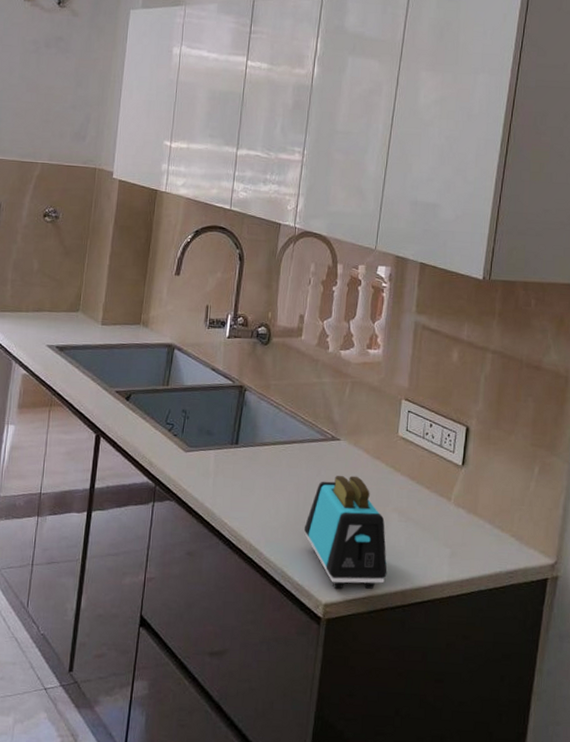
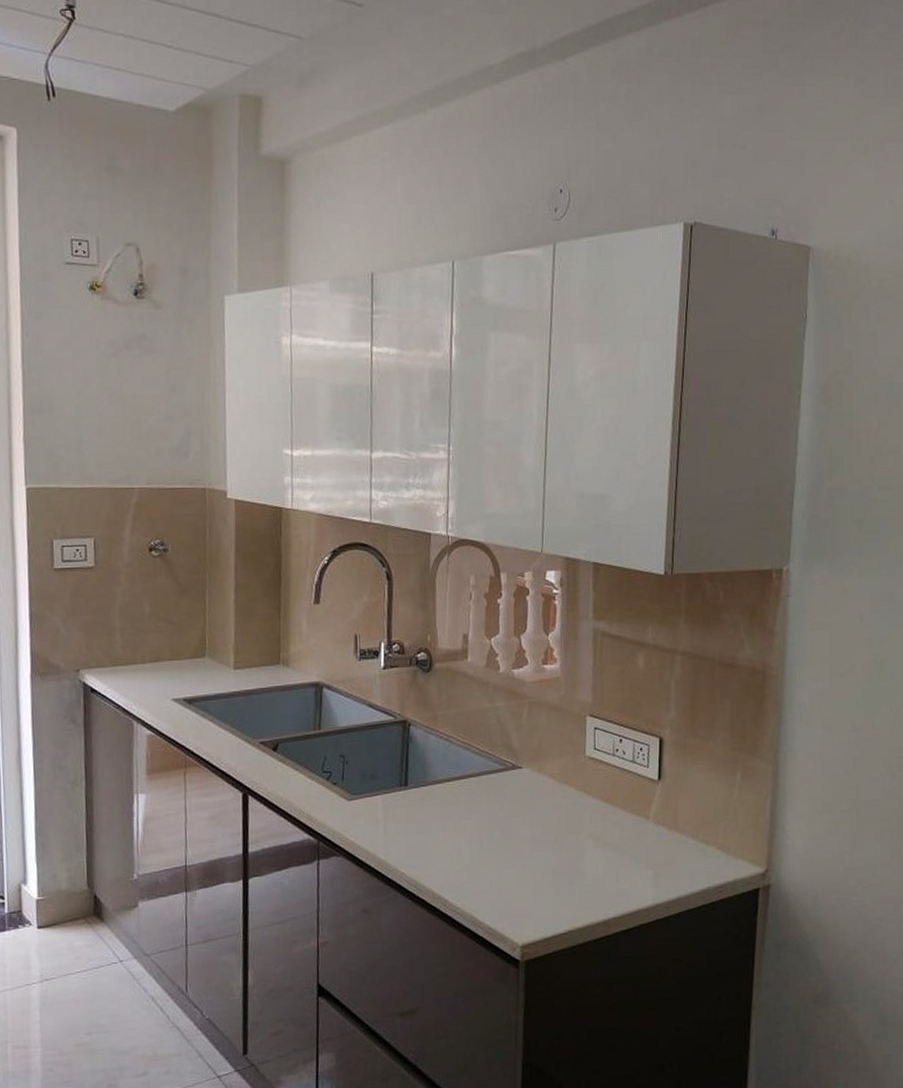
toaster: present [304,475,387,589] -> none [490,804,587,928]

